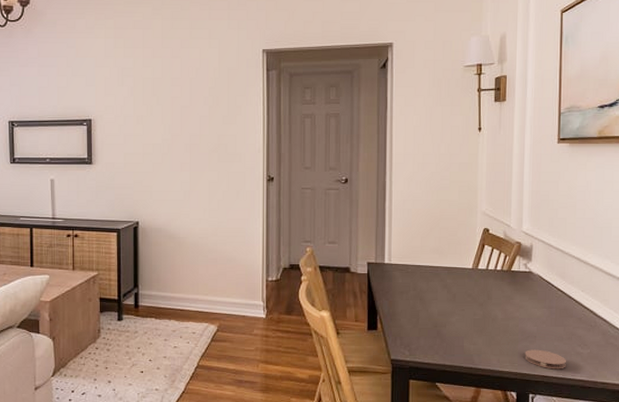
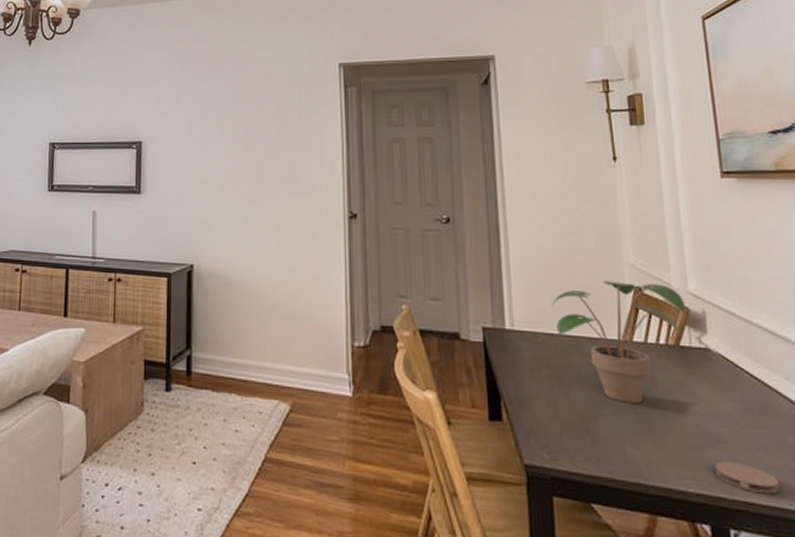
potted plant: none [420,225,519,313] -> present [551,281,686,403]

